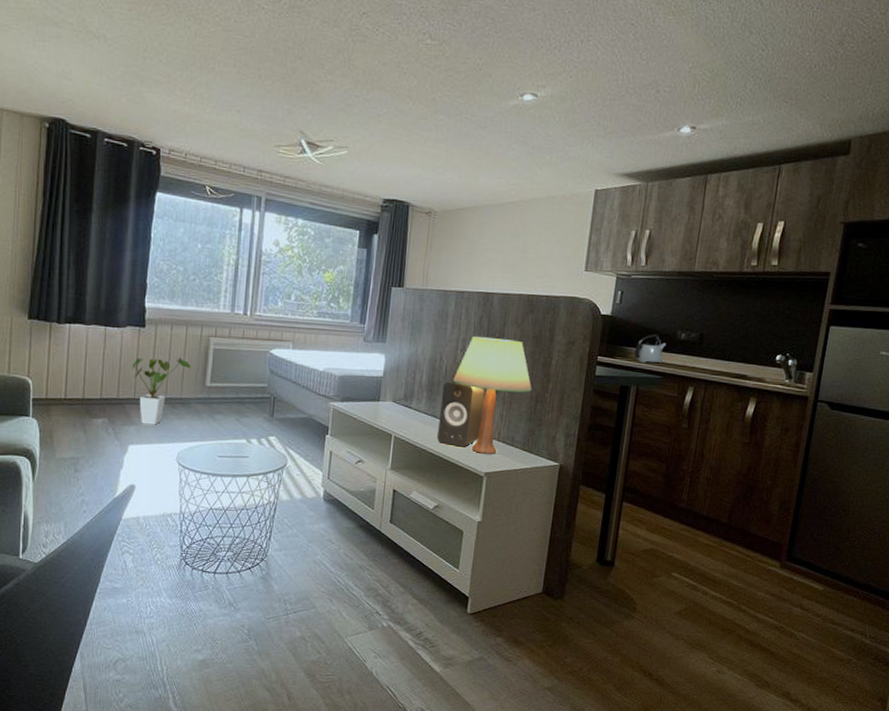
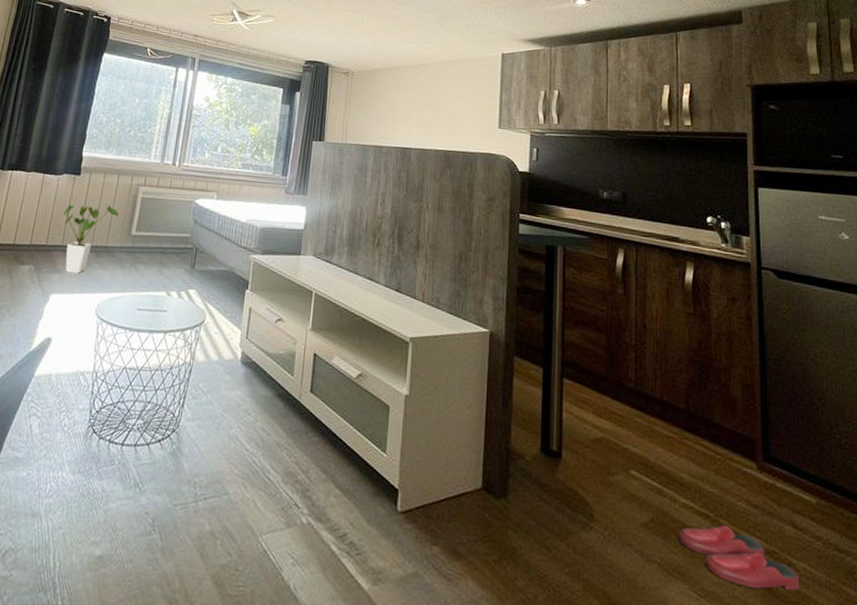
speaker: present [437,382,485,447] -> none [359,237,407,308]
table lamp: present [452,333,532,455] -> none [373,188,455,318]
kettle: present [634,334,667,363] -> none [557,192,589,222]
slippers: none [703,609,797,654] -> present [677,524,799,591]

